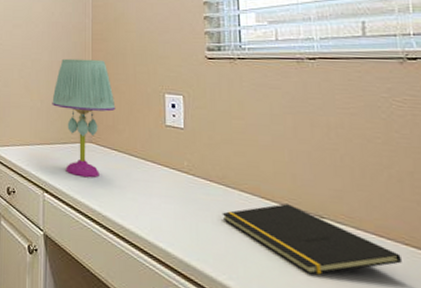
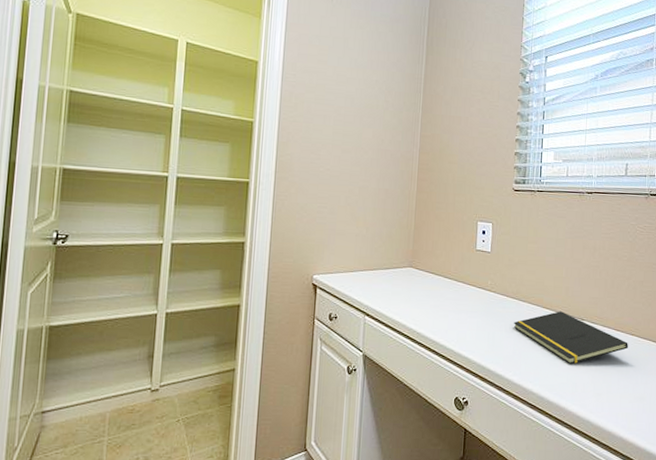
table lamp: present [52,58,116,178] -> none [377,186,435,300]

